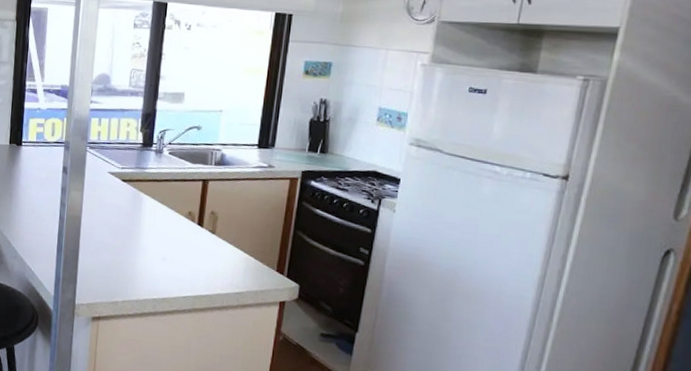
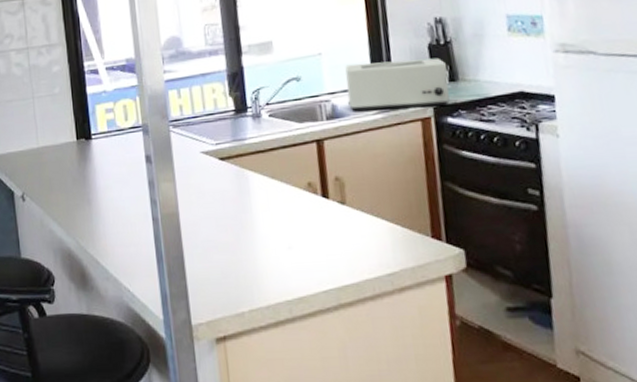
toaster: none [235,124,322,171] -> present [345,57,450,112]

